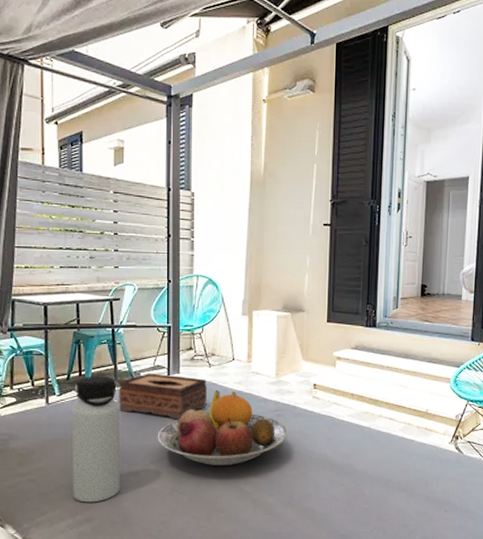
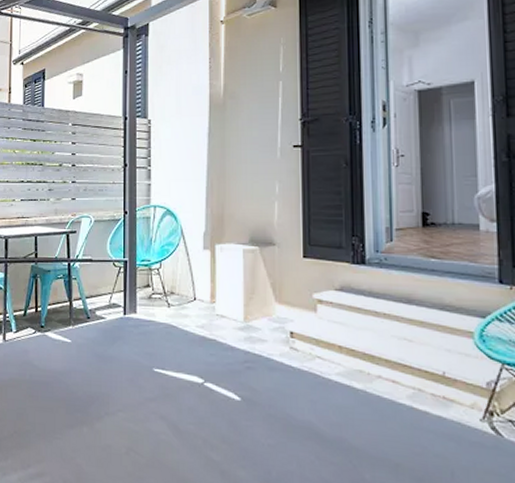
water bottle: present [72,376,120,503] -> none [26,312,74,455]
tissue box: present [118,373,208,420] -> none [73,311,167,367]
fruit bowl: present [157,390,288,467] -> none [112,334,261,426]

